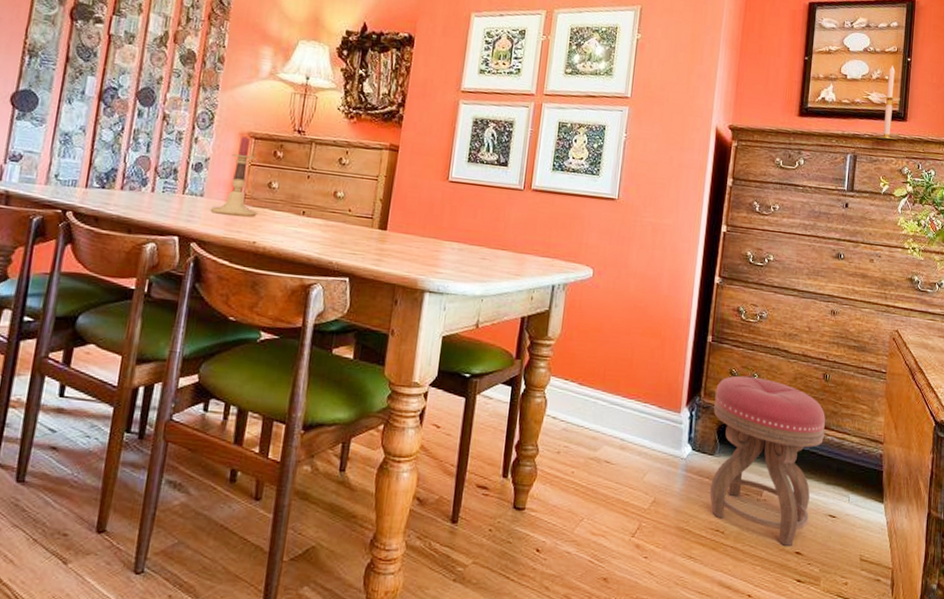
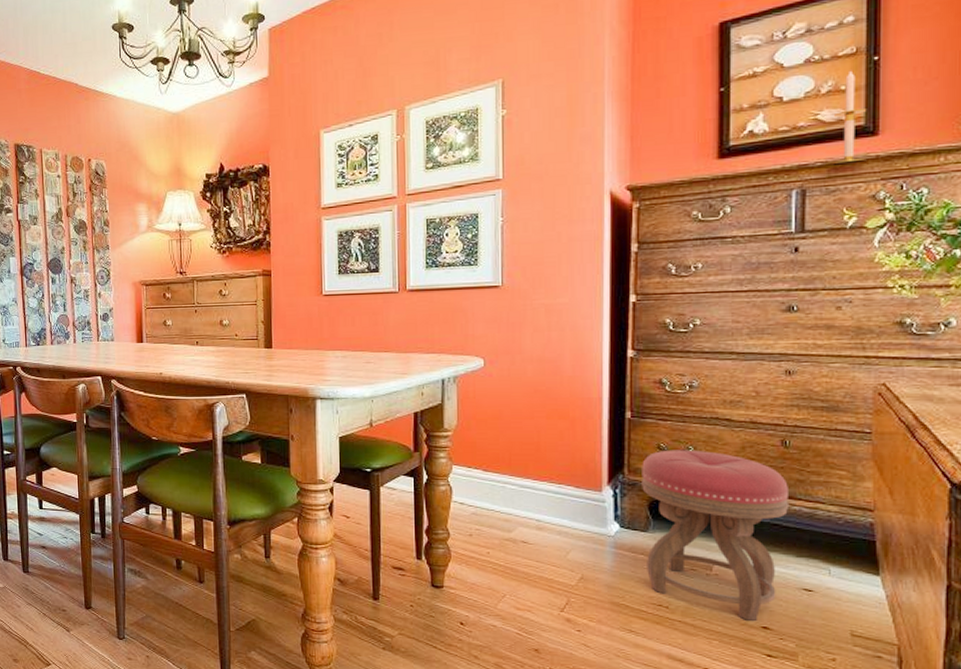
candlestick: present [211,136,257,218] -> none [122,285,159,355]

